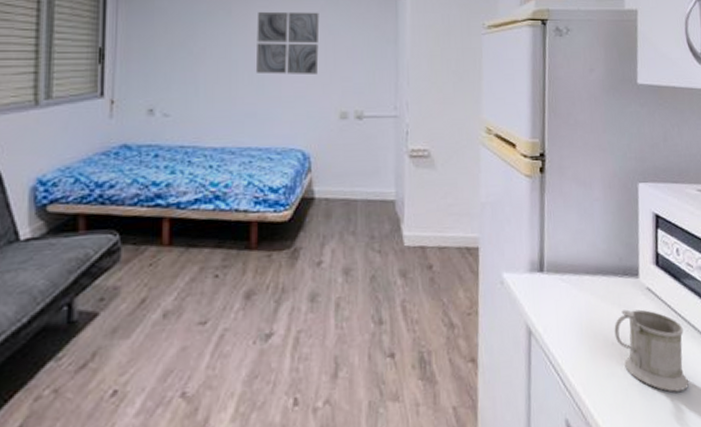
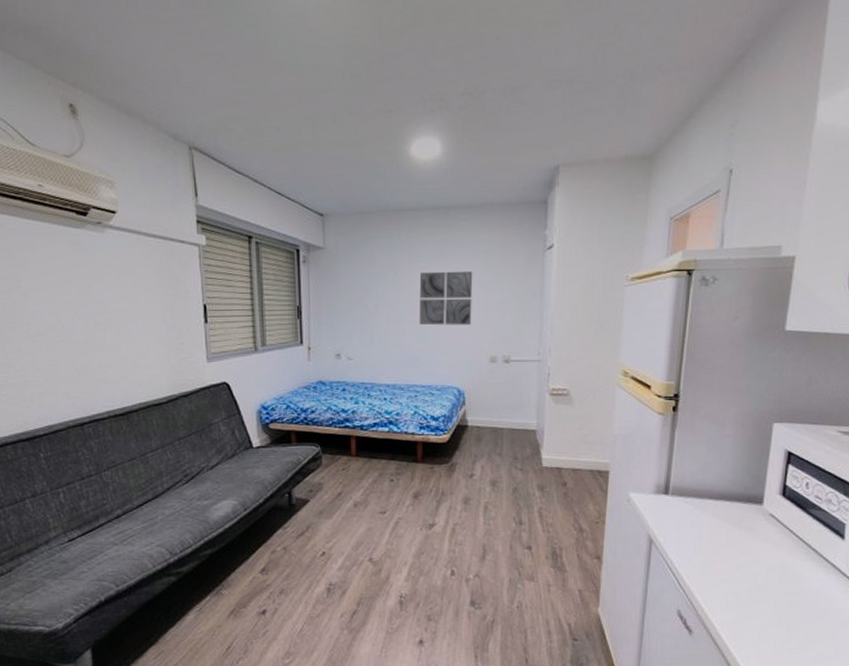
mug: present [614,309,689,392] -> none [732,530,803,600]

